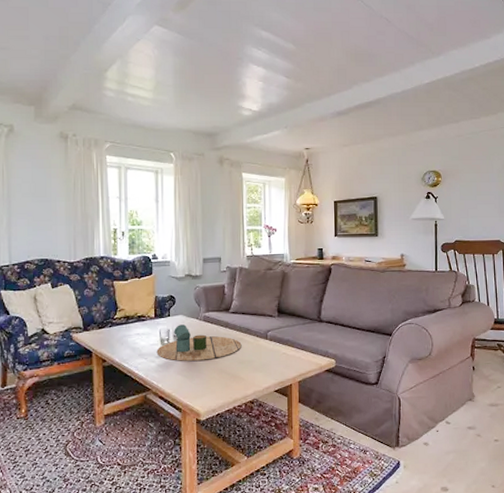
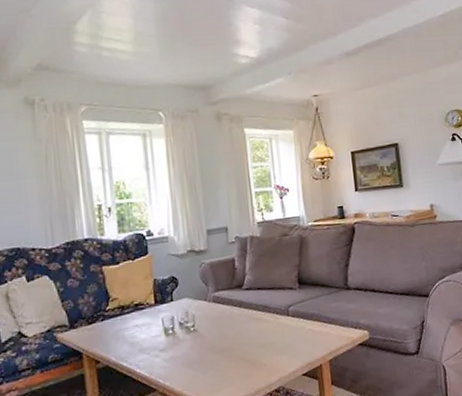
decorative tray: present [156,324,242,361] -> none [160,308,260,353]

